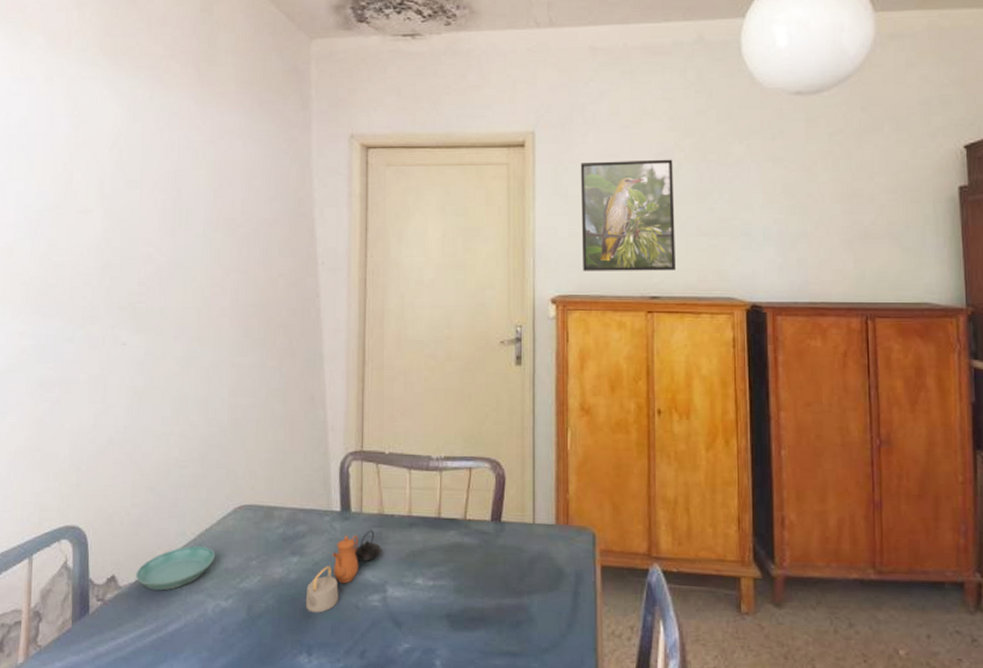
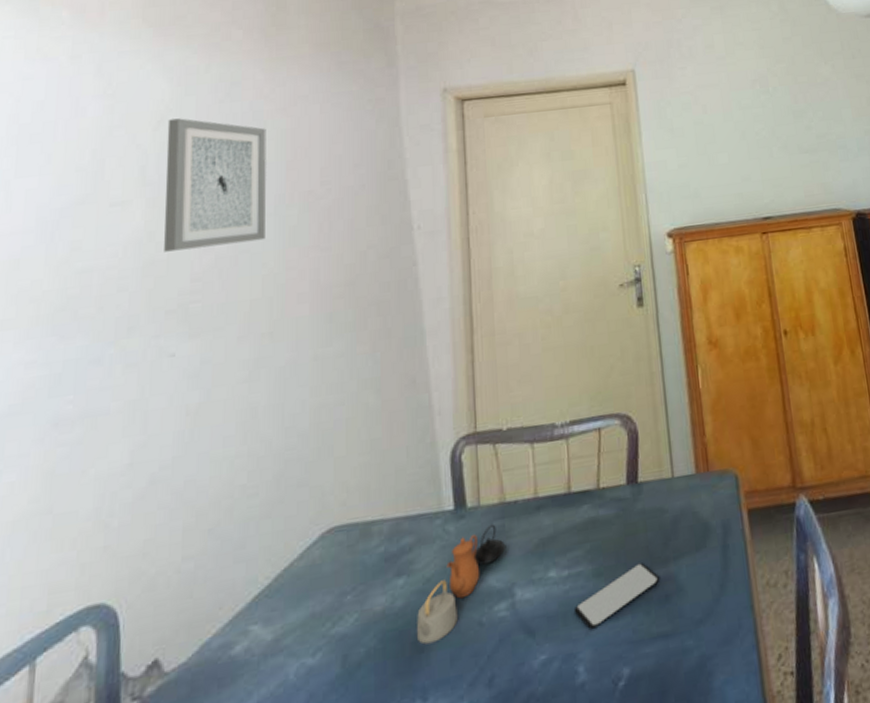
wall art: none [118,141,198,257] -> present [164,118,266,252]
saucer: present [136,546,216,591] -> none [188,591,298,667]
smartphone: none [435,589,514,633] -> present [573,562,660,629]
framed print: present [580,159,677,271] -> none [682,84,784,201]

